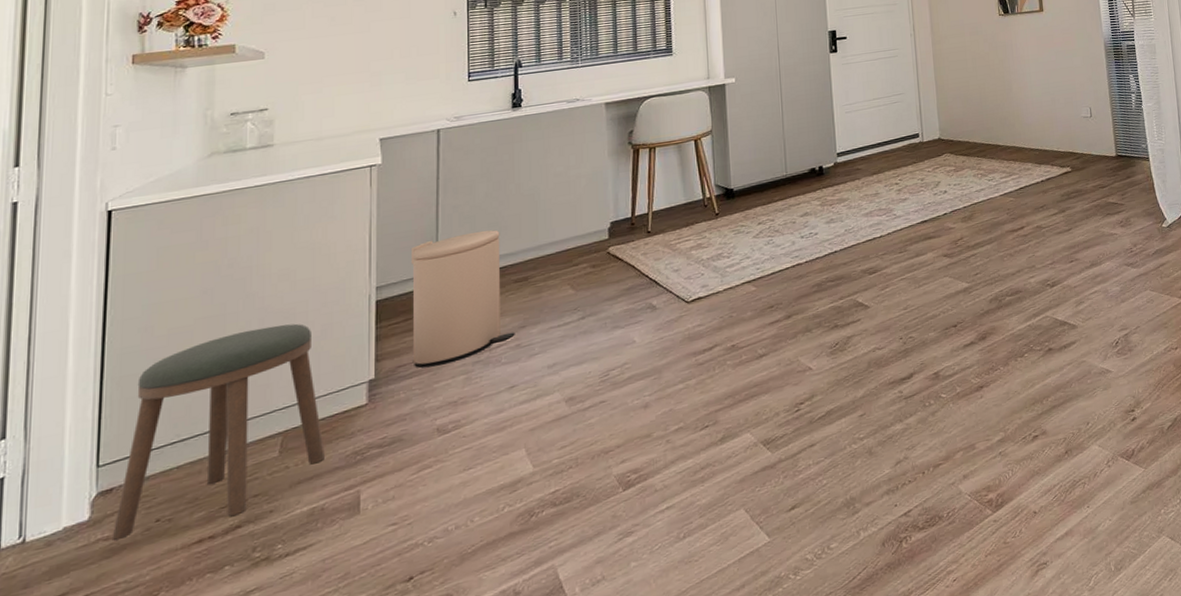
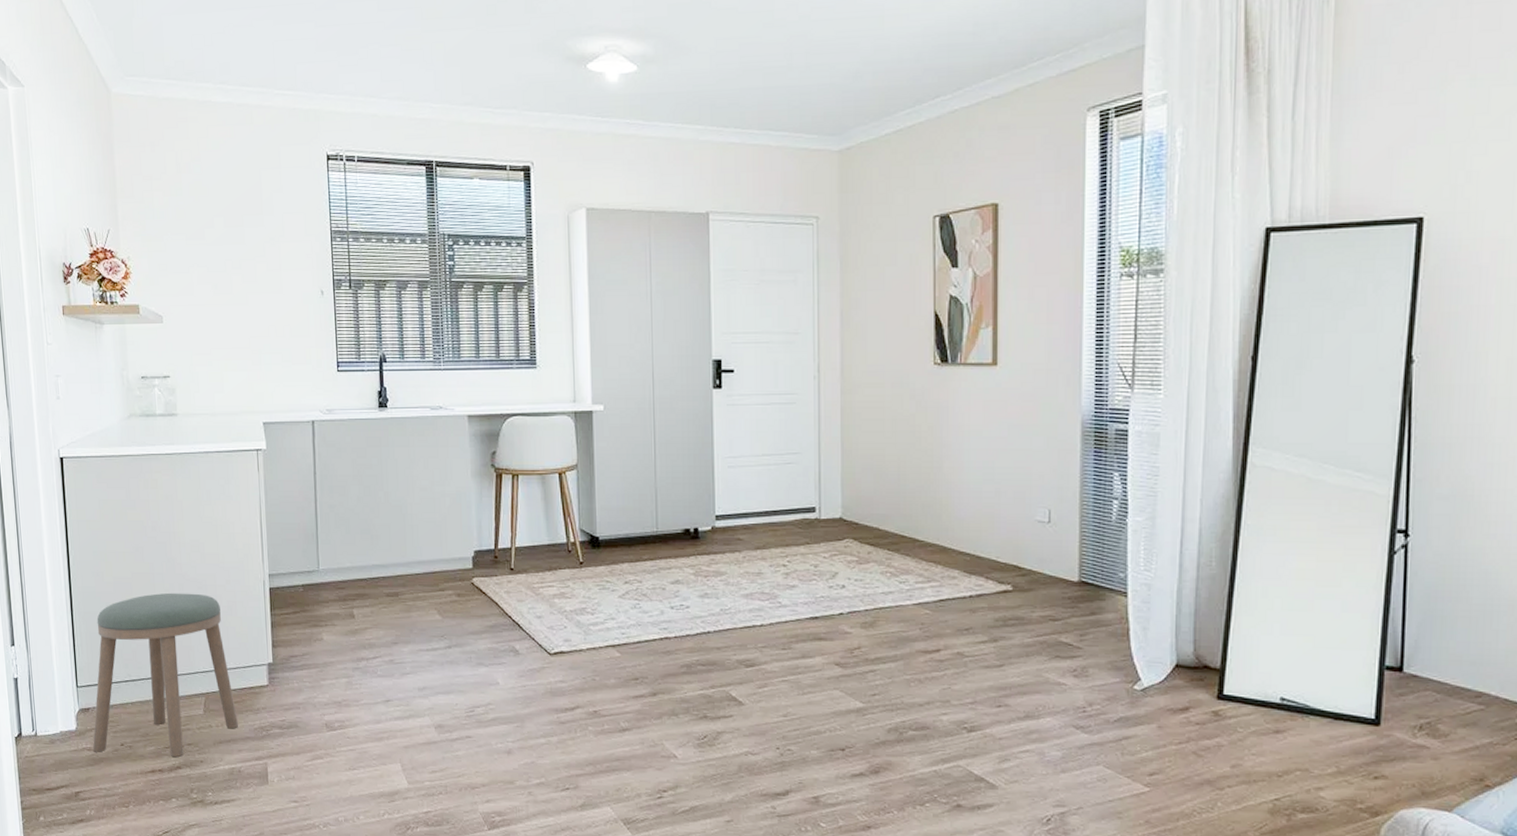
pedal bin: present [410,230,515,368] -> none [295,535,388,664]

